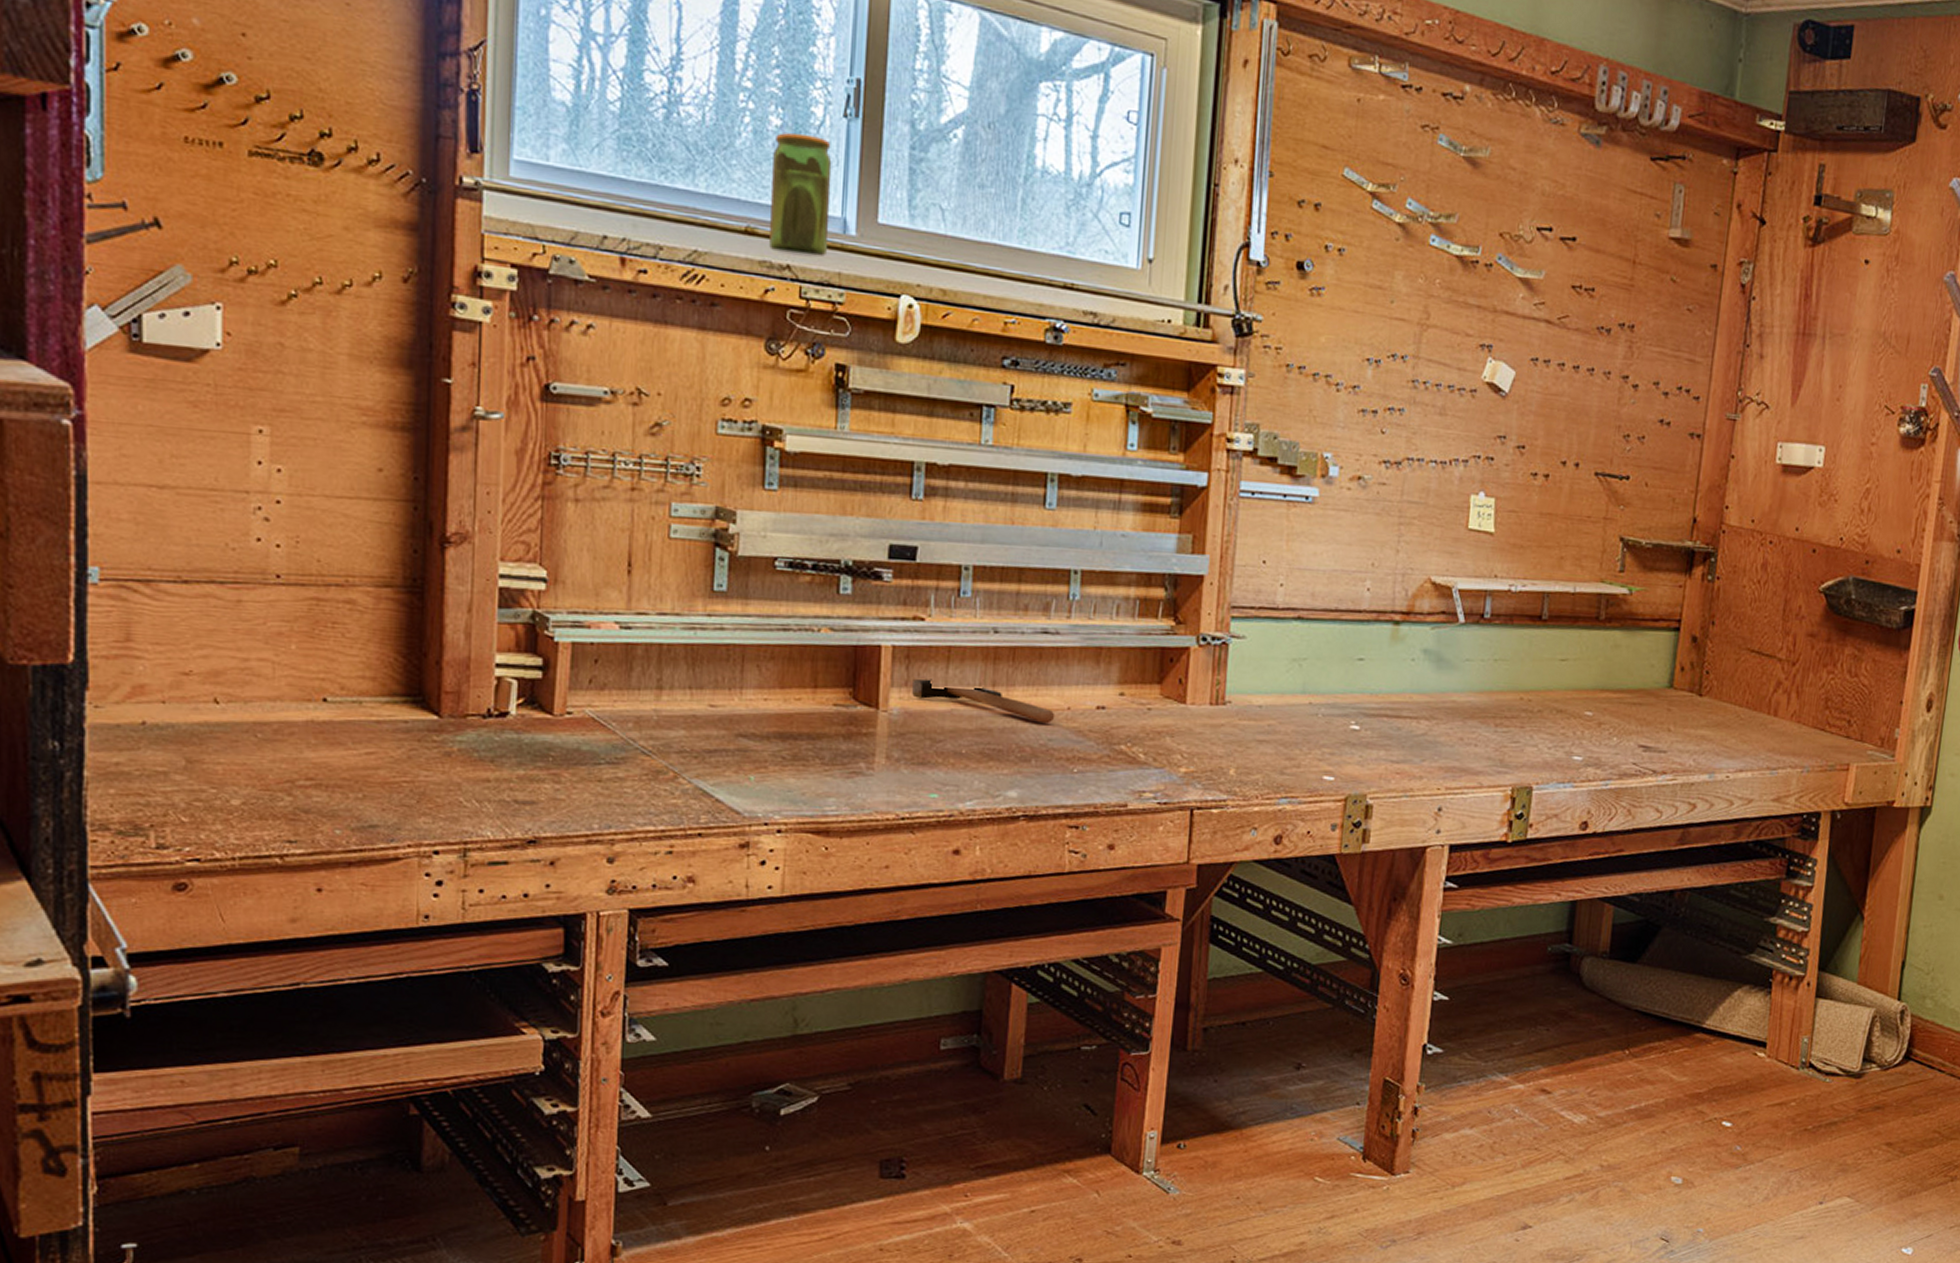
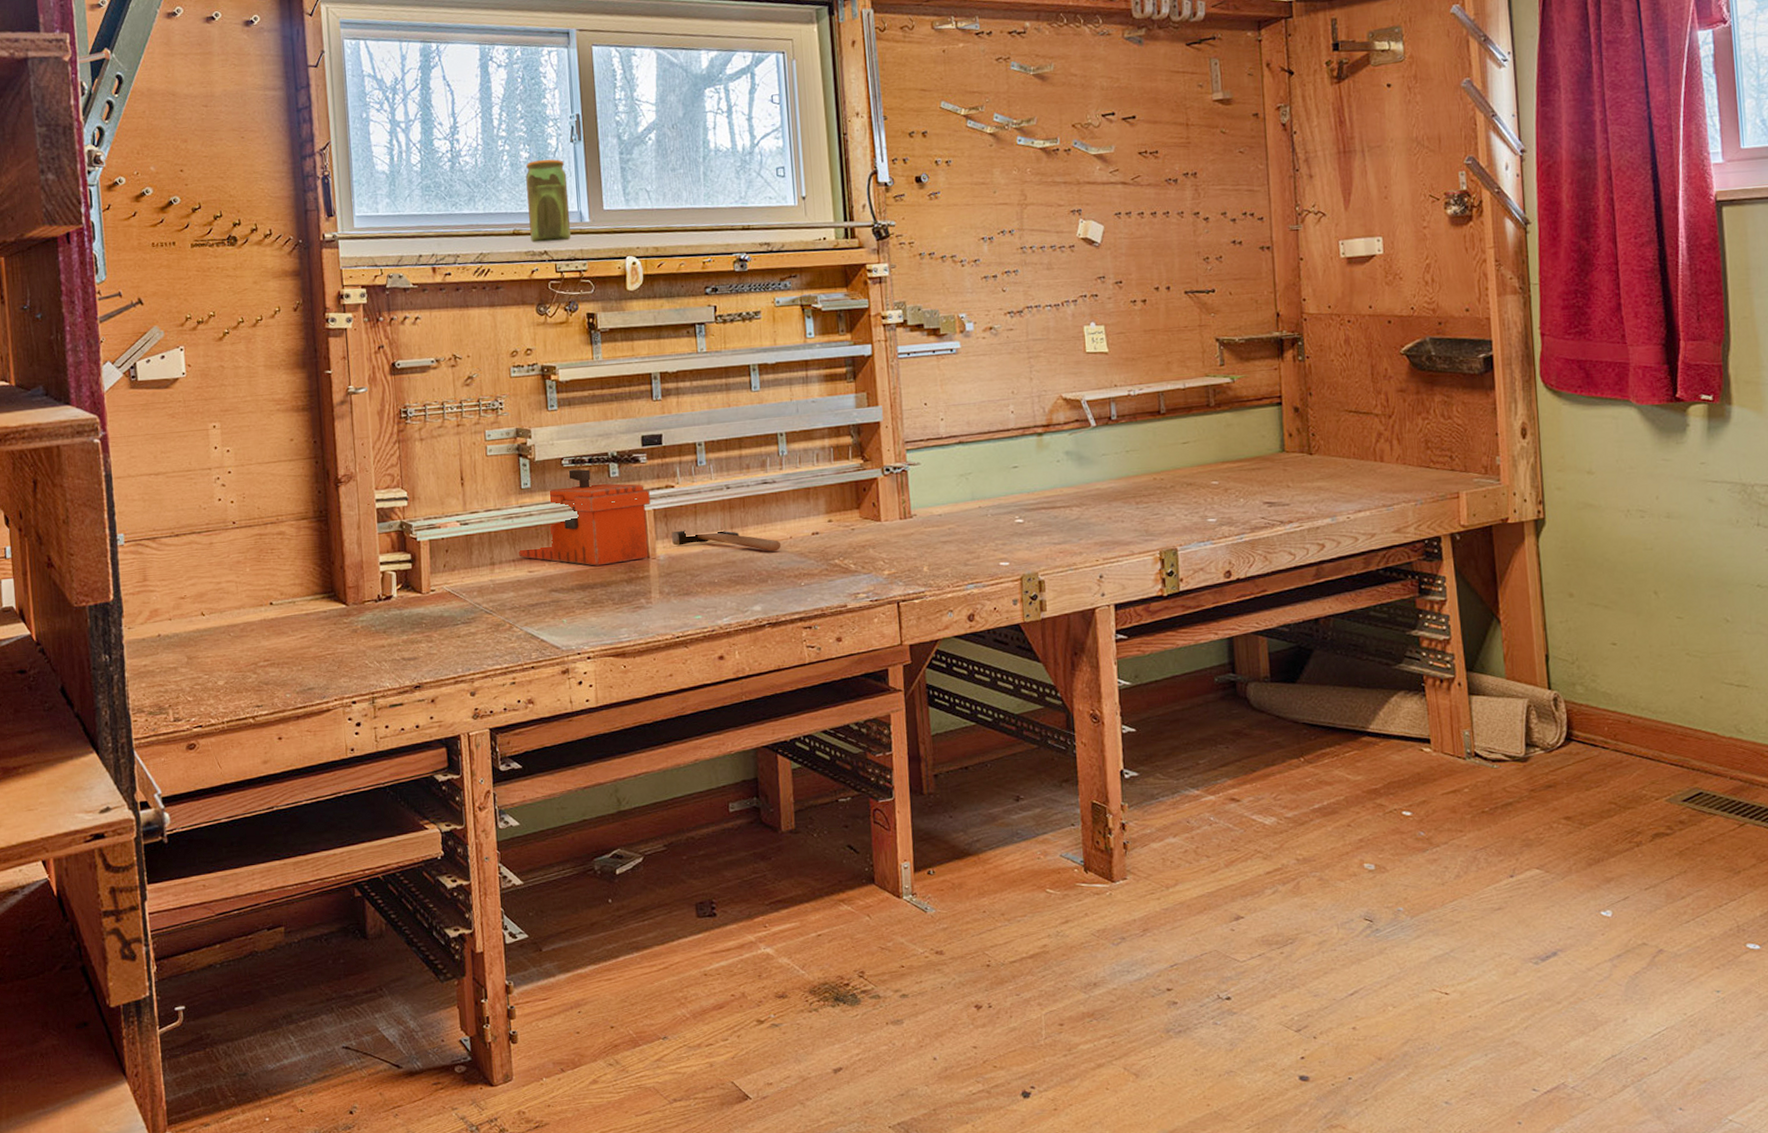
toolbox: none [699,575,890,711] -> present [519,469,650,566]

